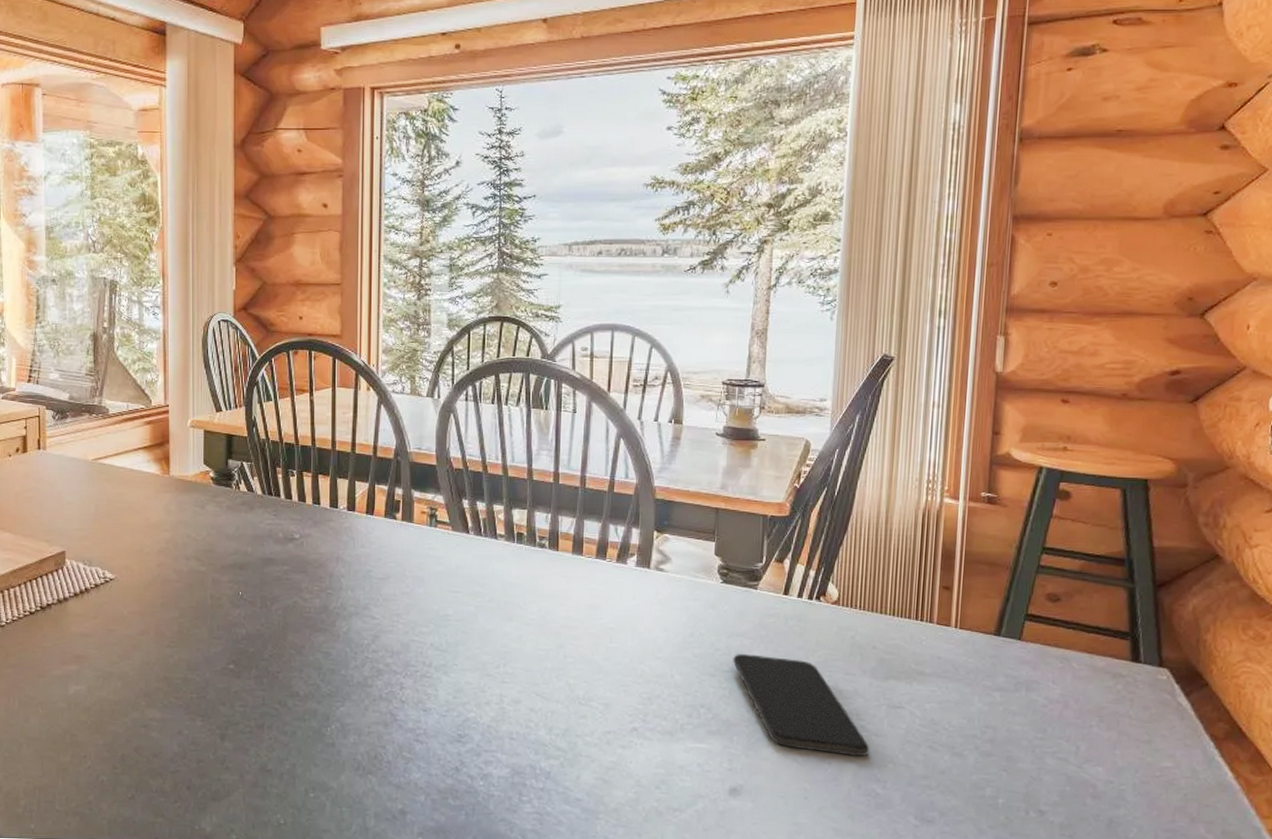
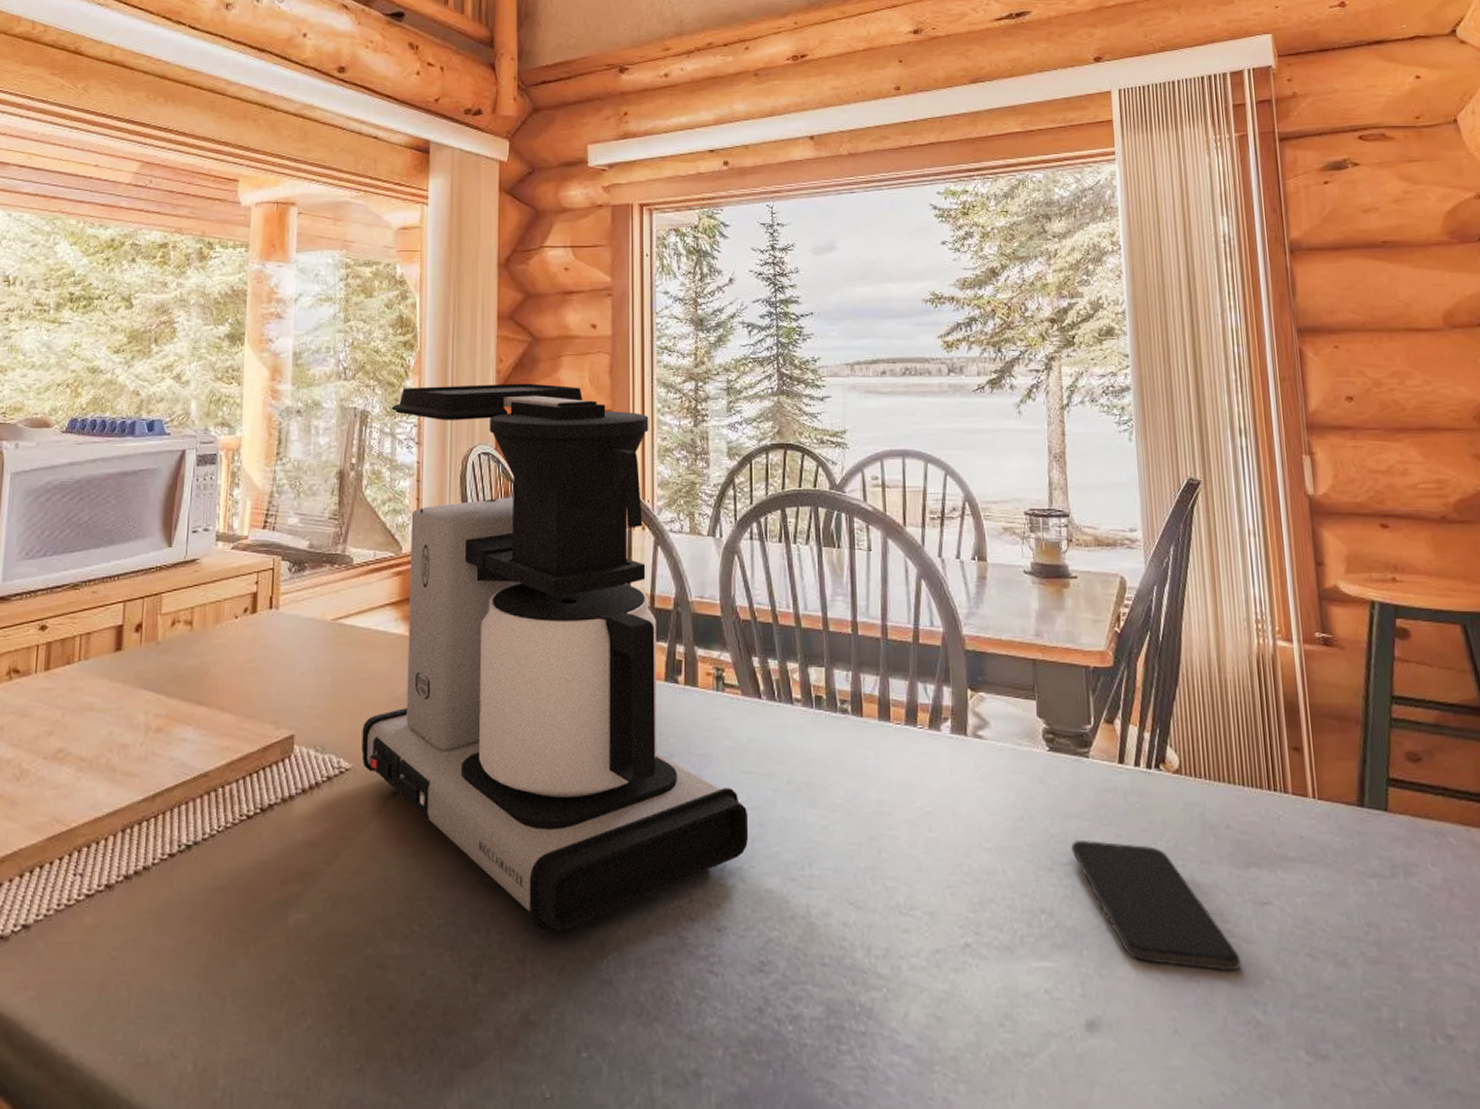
coffee maker: none [123,257,454,707] -> present [361,383,749,932]

